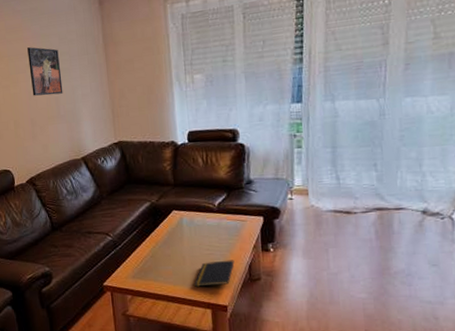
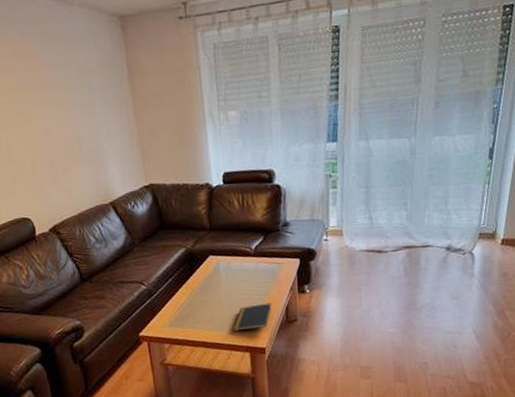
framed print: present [27,47,63,96] -> none [41,77,86,135]

